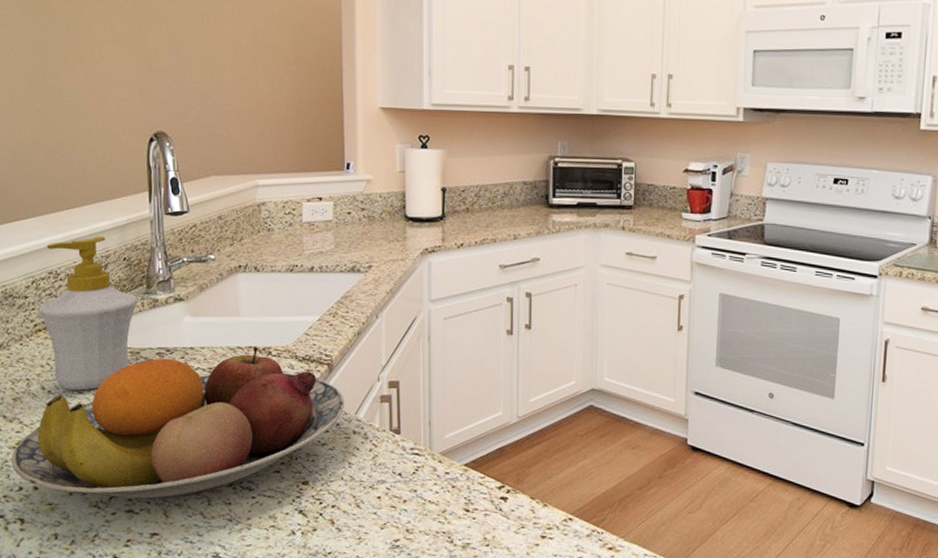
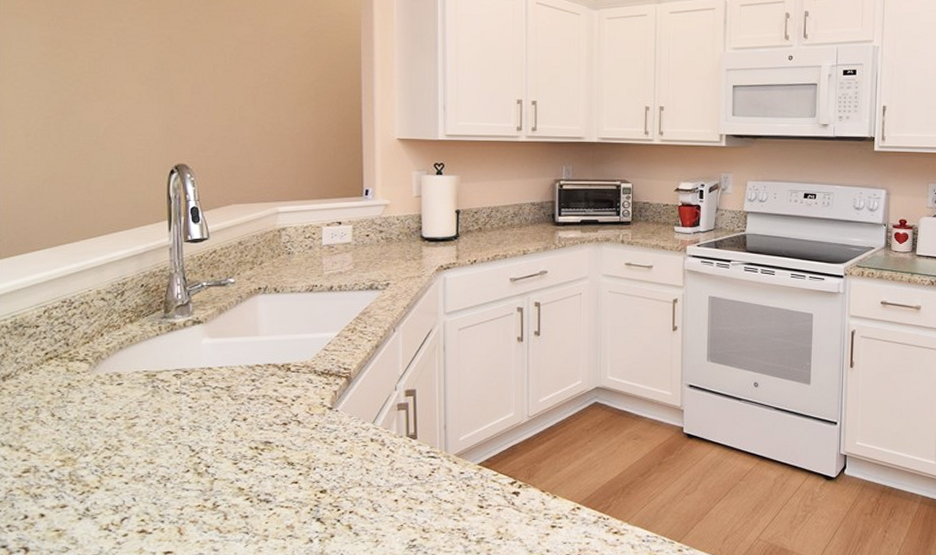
fruit bowl: present [11,347,344,499] -> none [17,364,362,519]
soap bottle: present [39,236,138,391] -> none [50,264,156,416]

